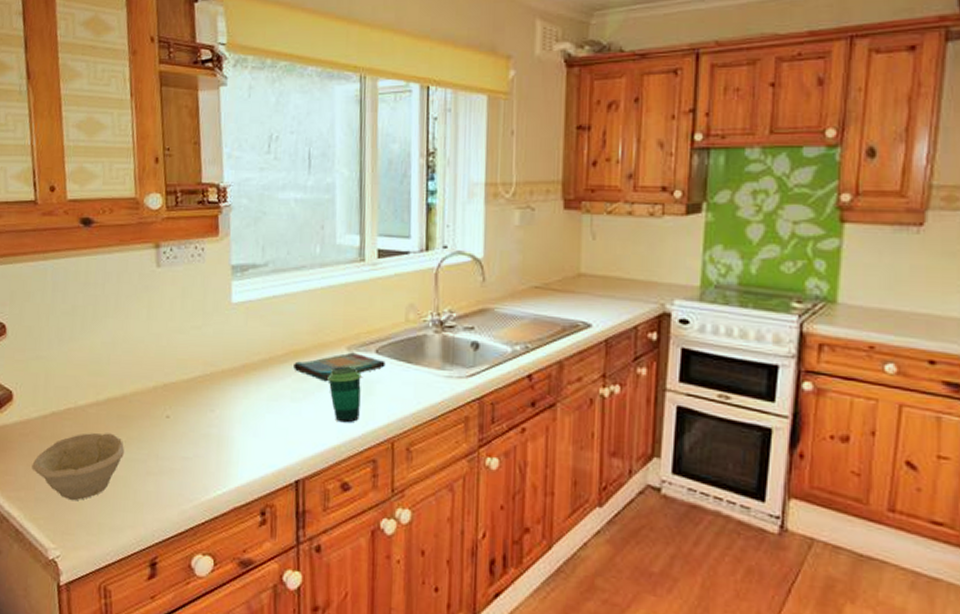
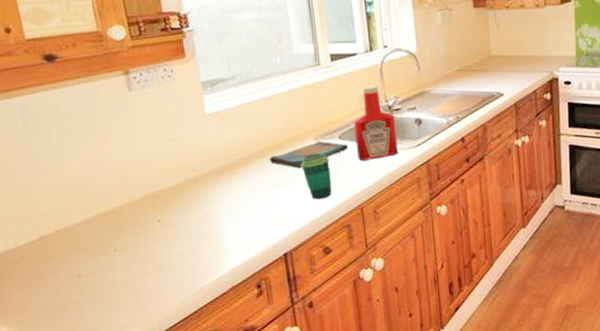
bowl: present [31,433,124,501] -> none [26,245,120,312]
ketchup bottle: none [394,293,447,385] -> present [353,85,398,161]

